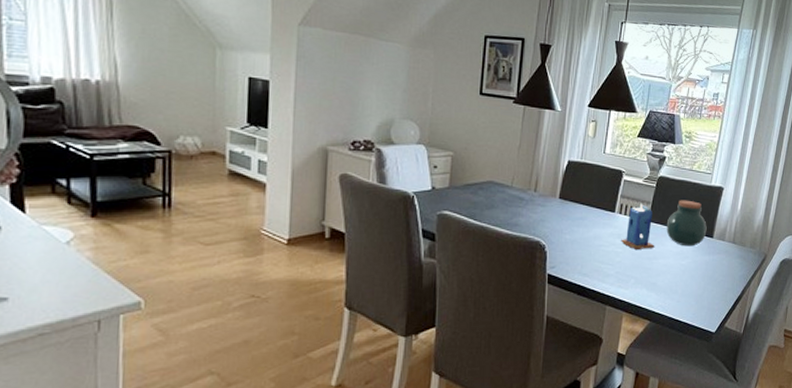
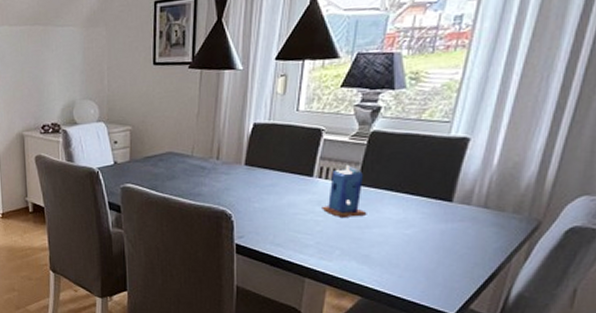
jar: present [666,200,707,246] -> none [382,157,443,213]

